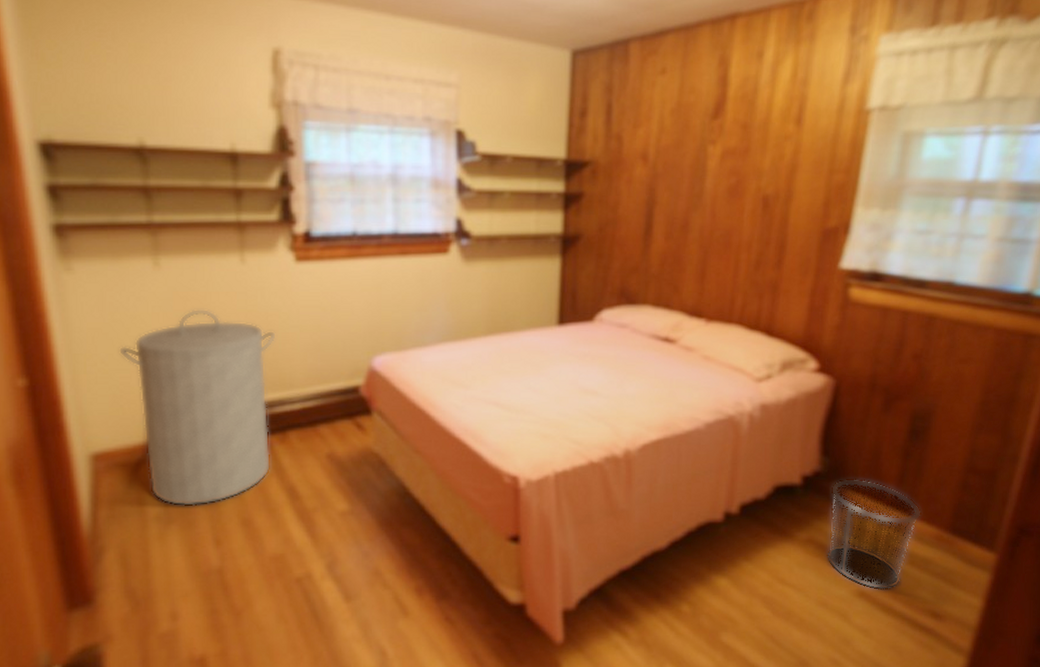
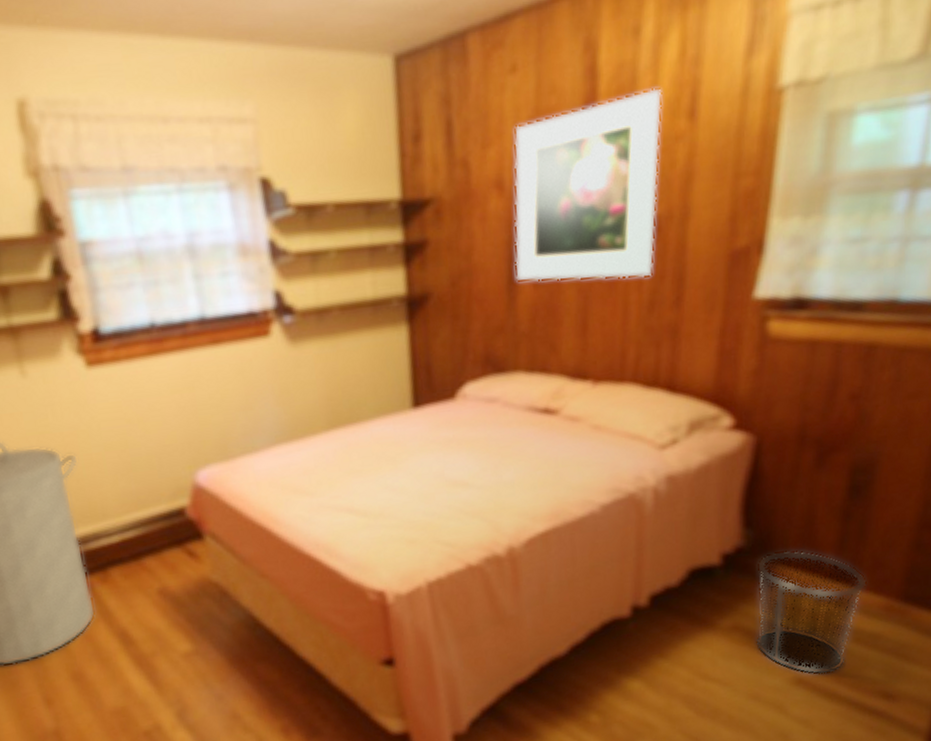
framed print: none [650,98,777,242] -> present [513,88,663,283]

